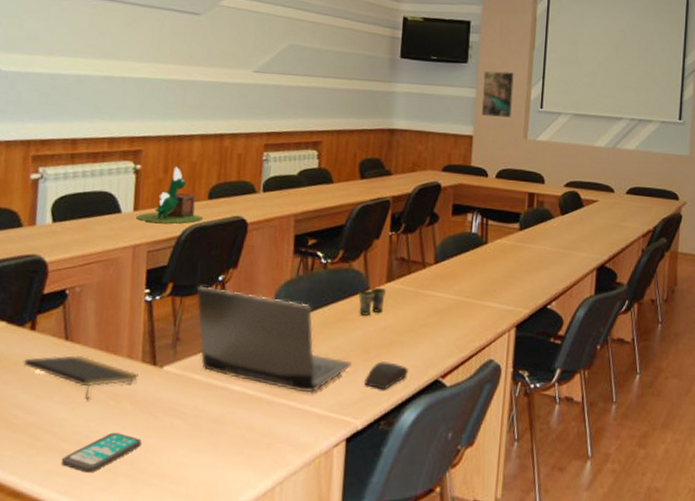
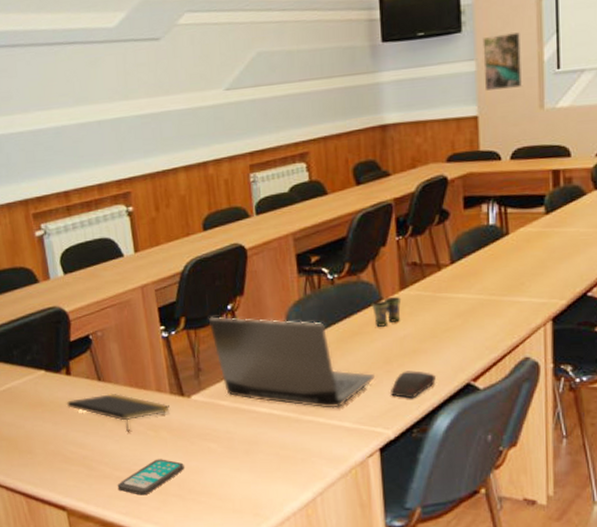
plant pot: present [136,167,203,224] -> none [138,203,201,261]

